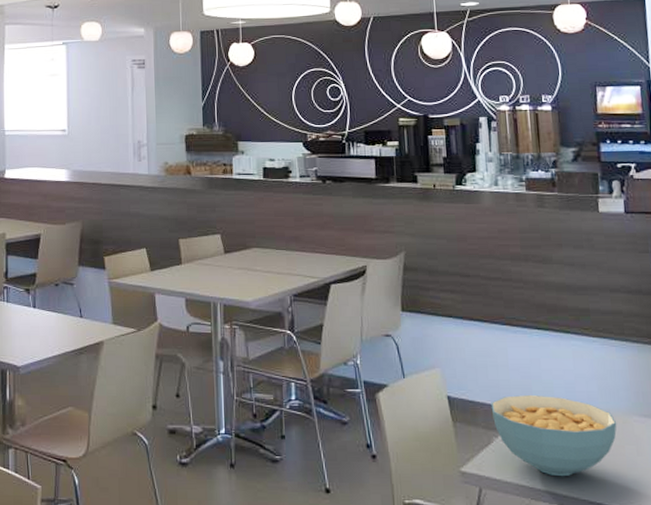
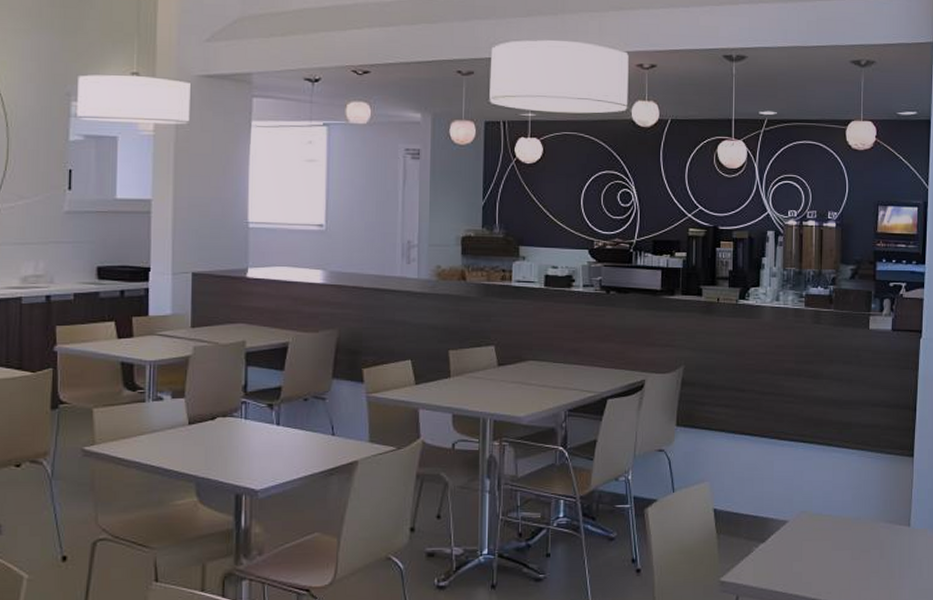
cereal bowl: present [490,394,617,477] -> none [754,505,866,582]

